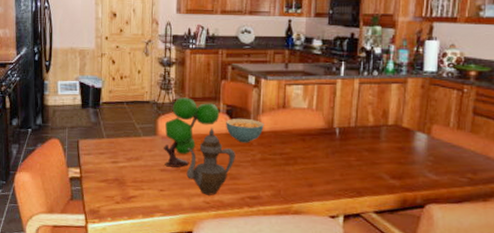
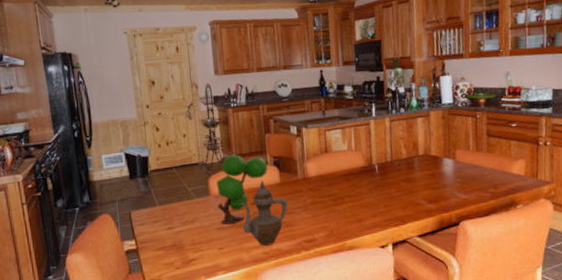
cereal bowl: present [226,118,264,143] -> none [275,167,311,191]

